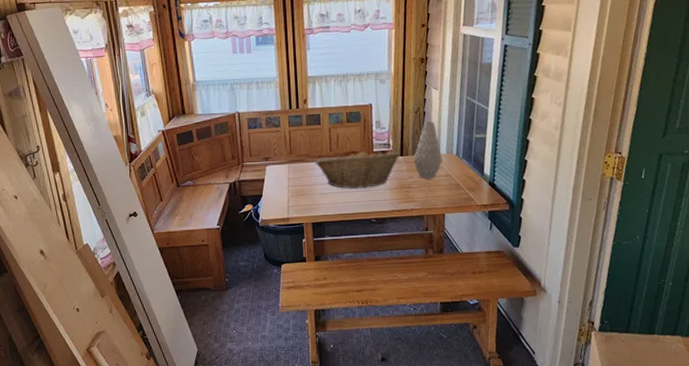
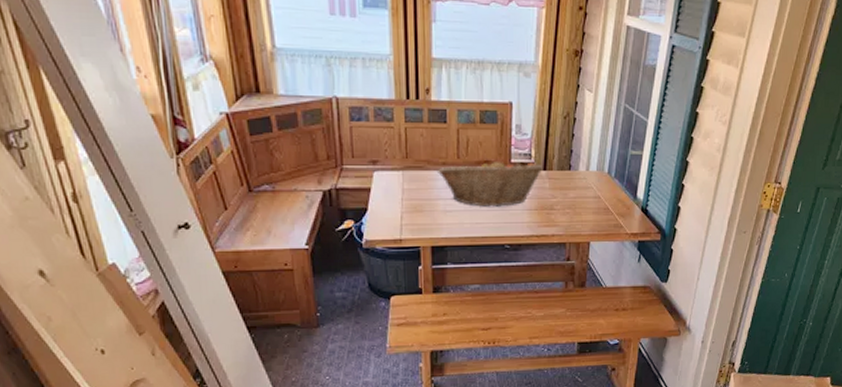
vase: present [413,121,443,179] -> none [558,129,593,200]

